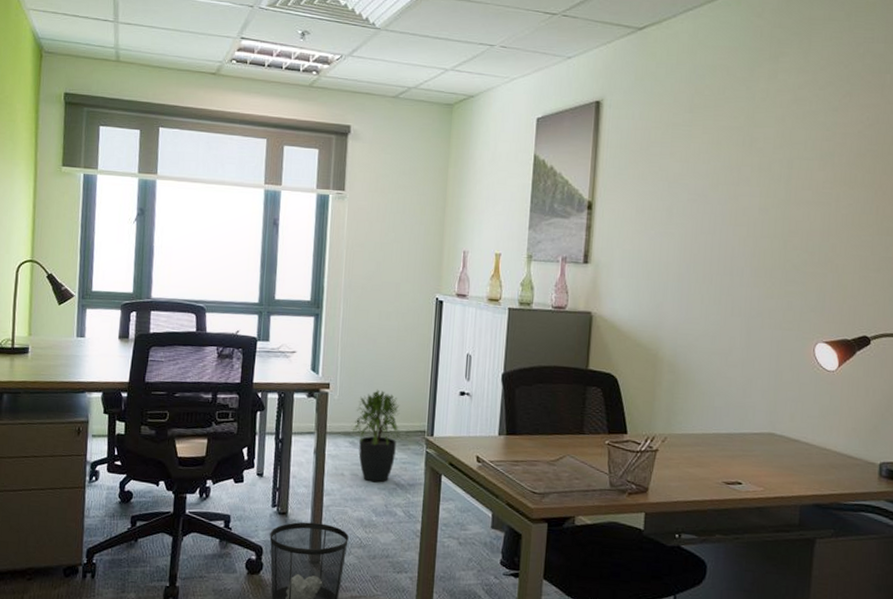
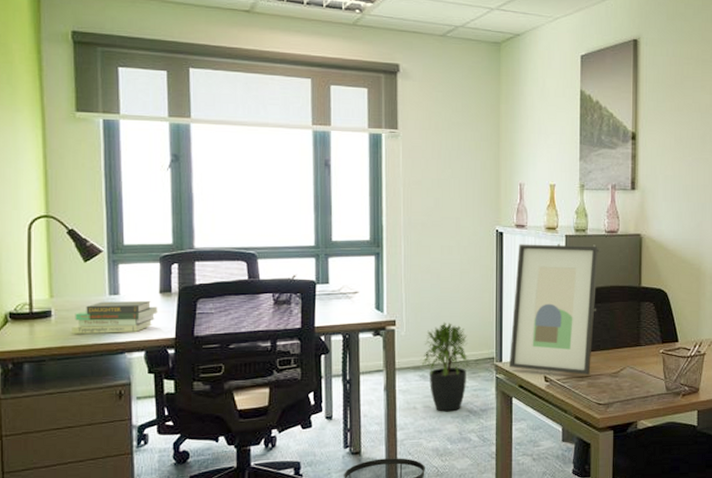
books: none [43,342,116,374] -> present [72,301,158,334]
picture frame: none [441,314,546,460] -> present [509,243,601,375]

